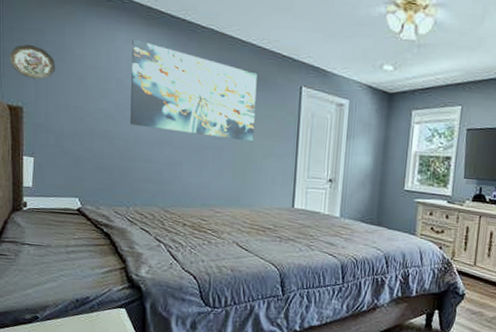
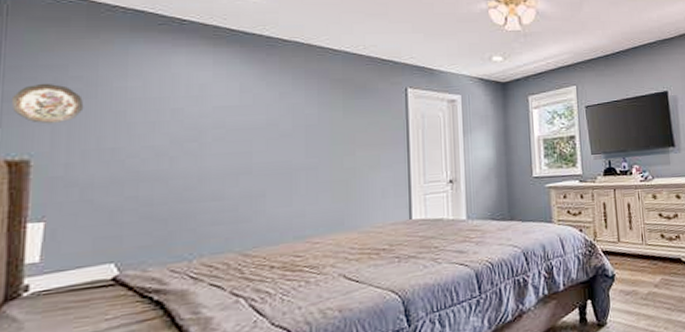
wall art: present [130,39,257,142] -> none [192,62,356,159]

